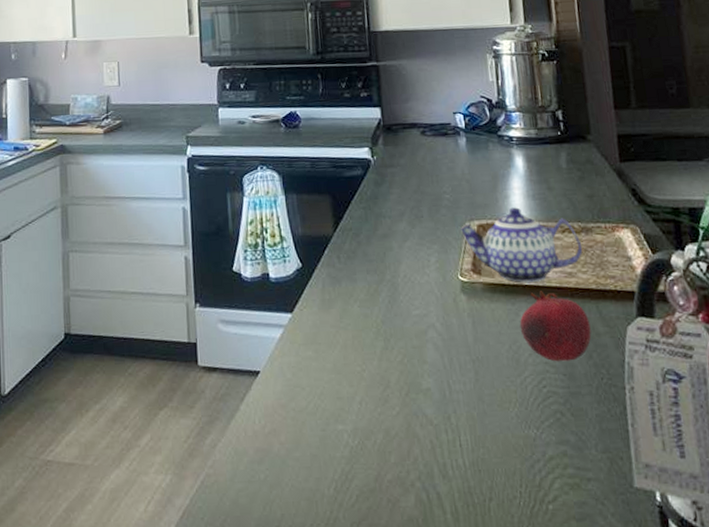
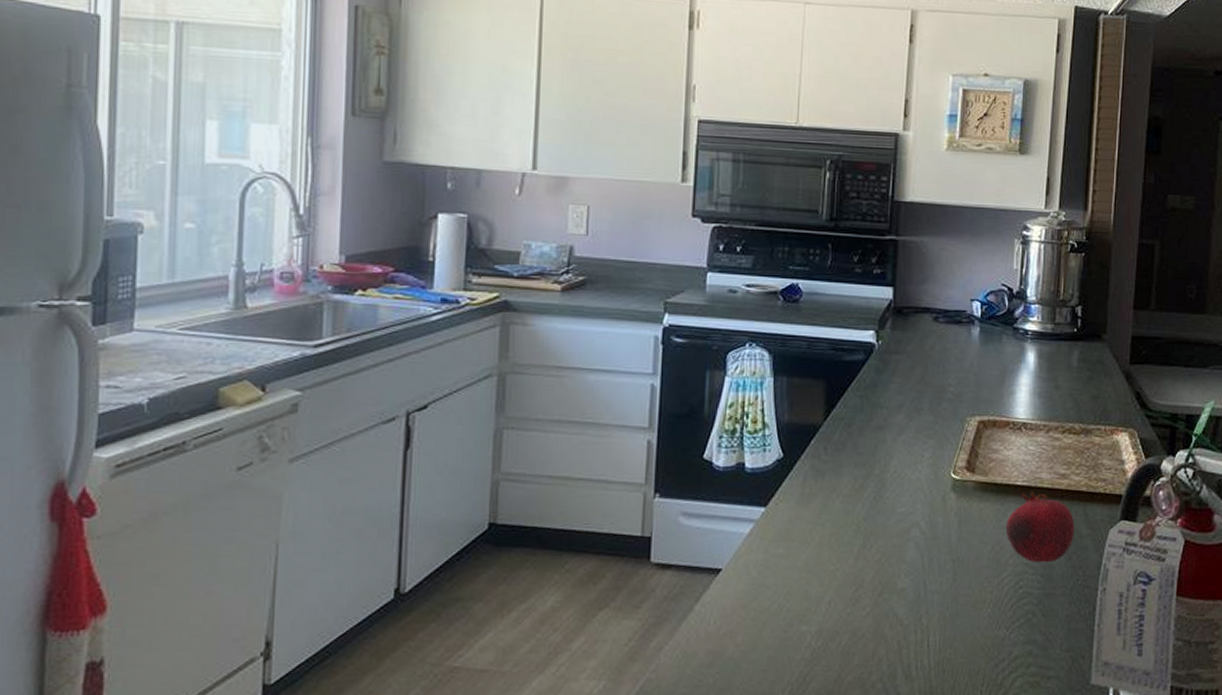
teapot: present [461,207,583,282] -> none [961,404,1080,482]

